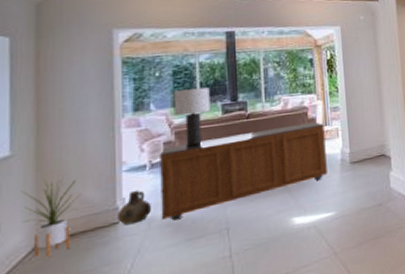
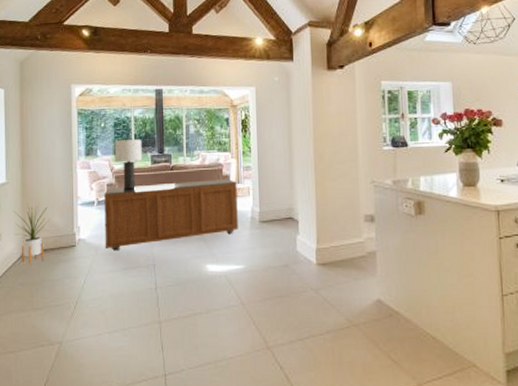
ceramic jug: present [118,189,151,226] -> none [75,221,98,249]

